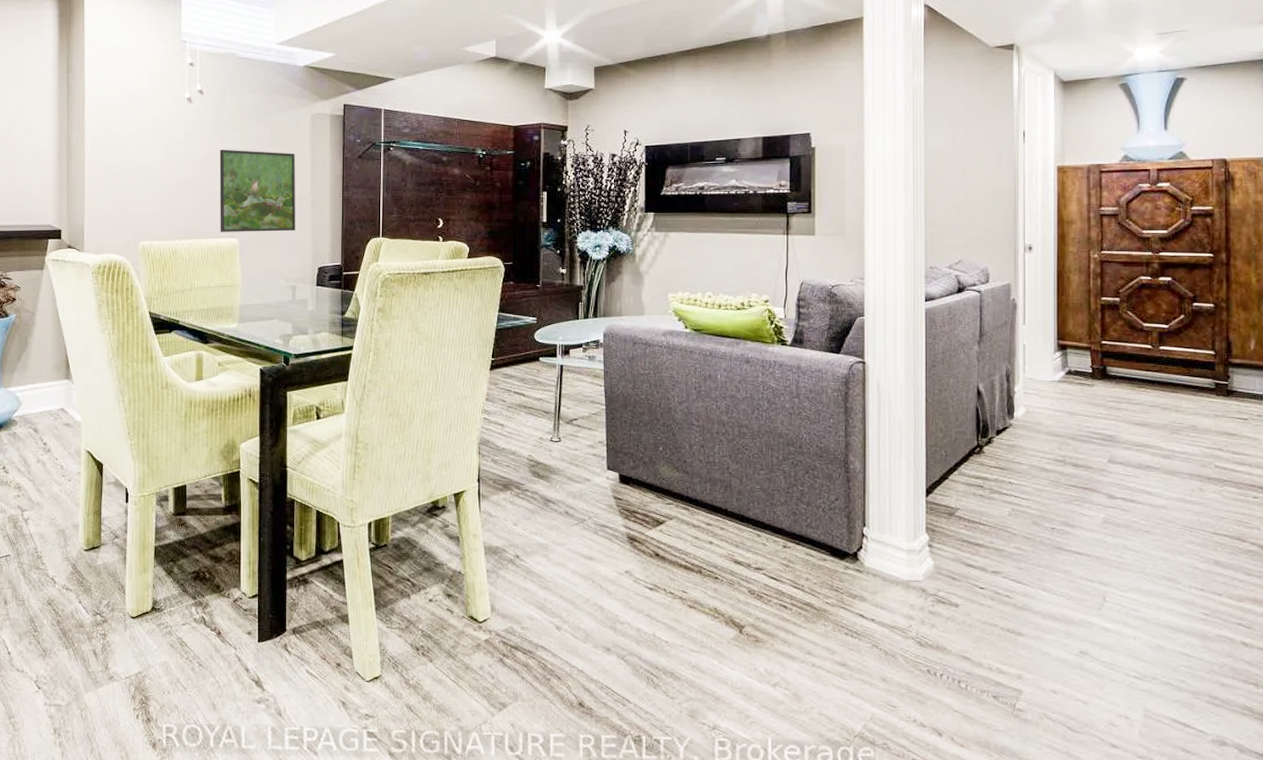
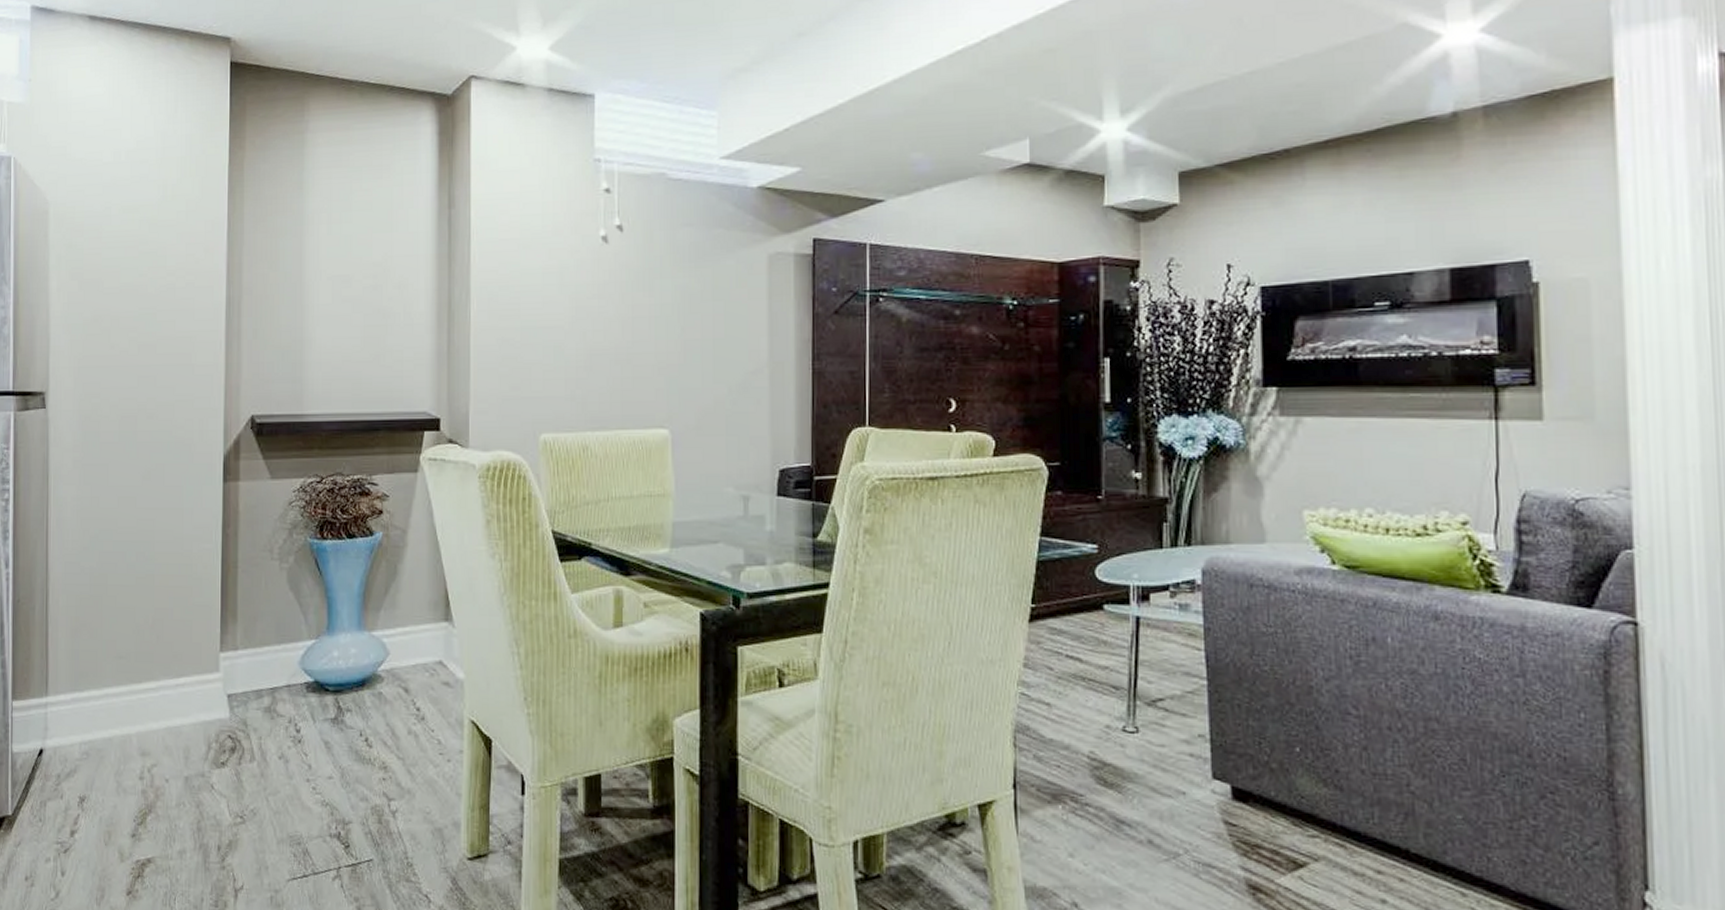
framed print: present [219,149,295,232] -> none [644,305,748,420]

